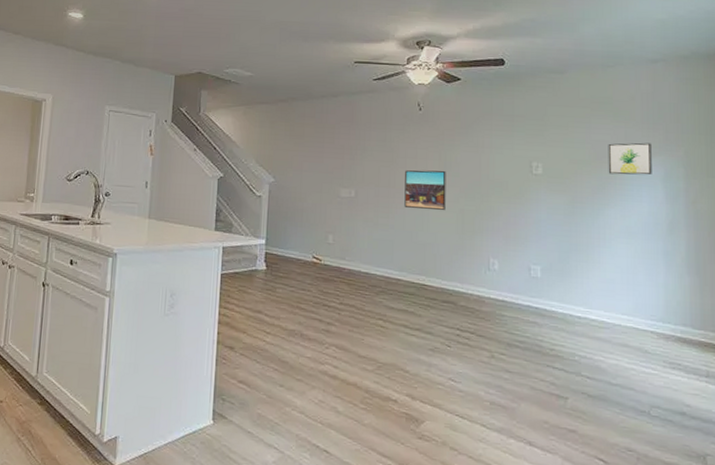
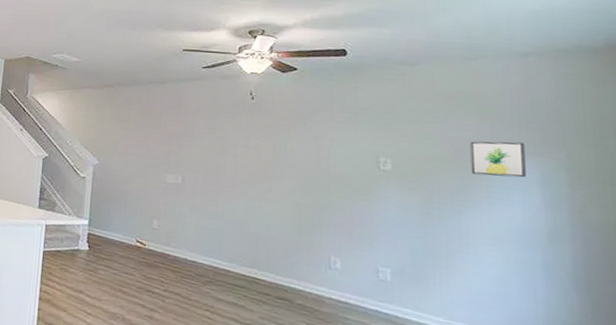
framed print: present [404,170,446,210] -> none [235,159,281,202]

